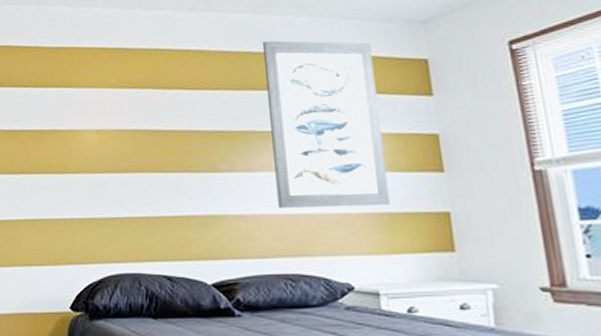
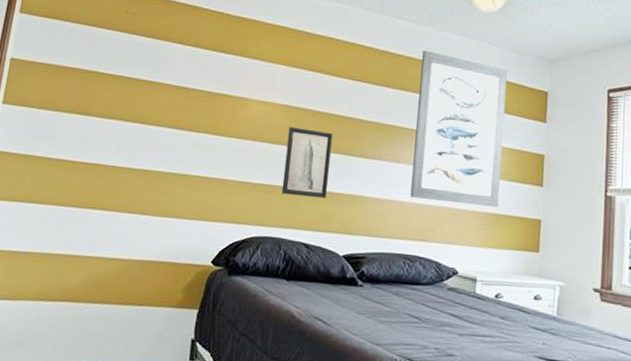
wall art: none [127,151,182,226] -> present [281,127,333,199]

